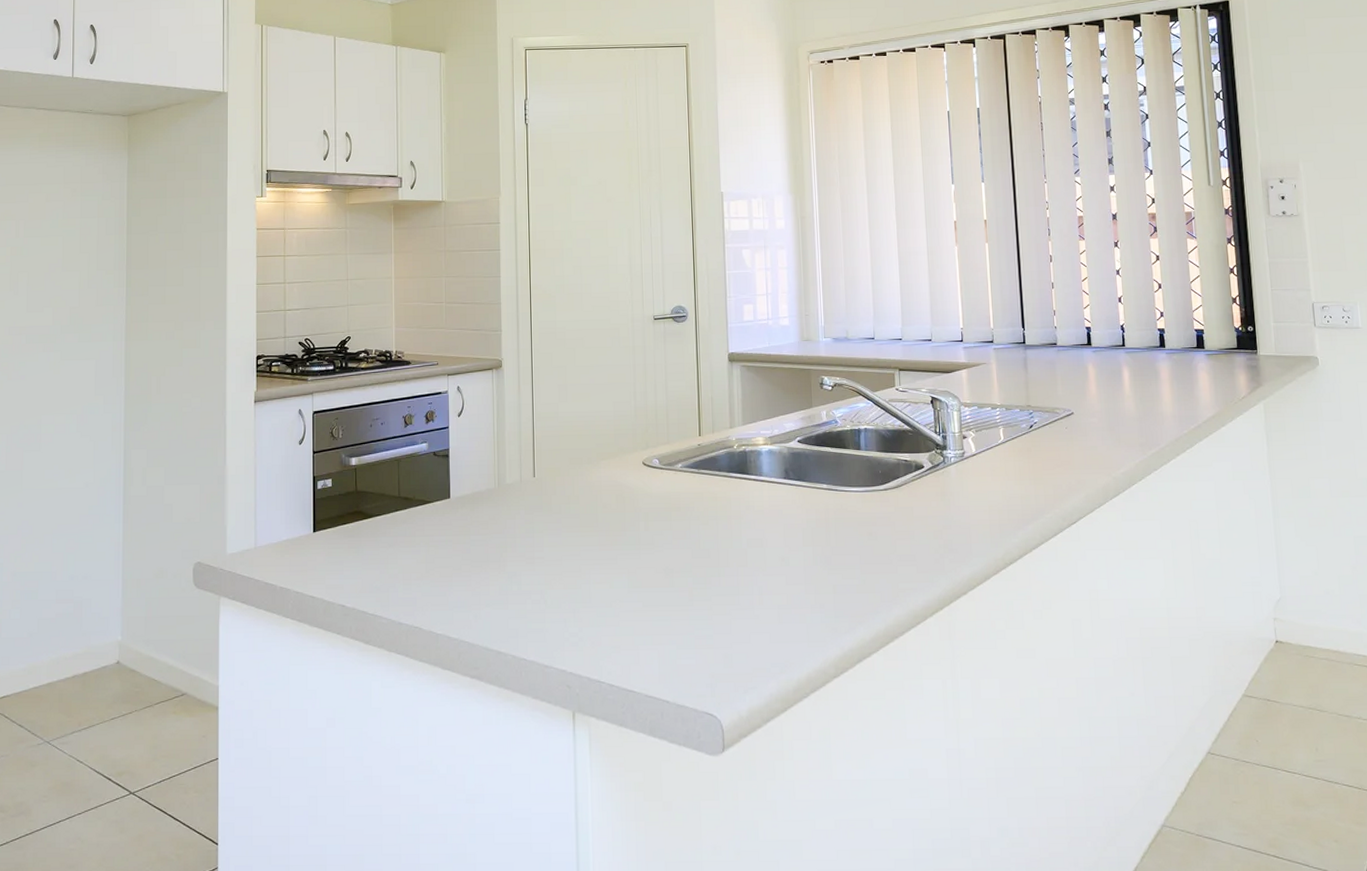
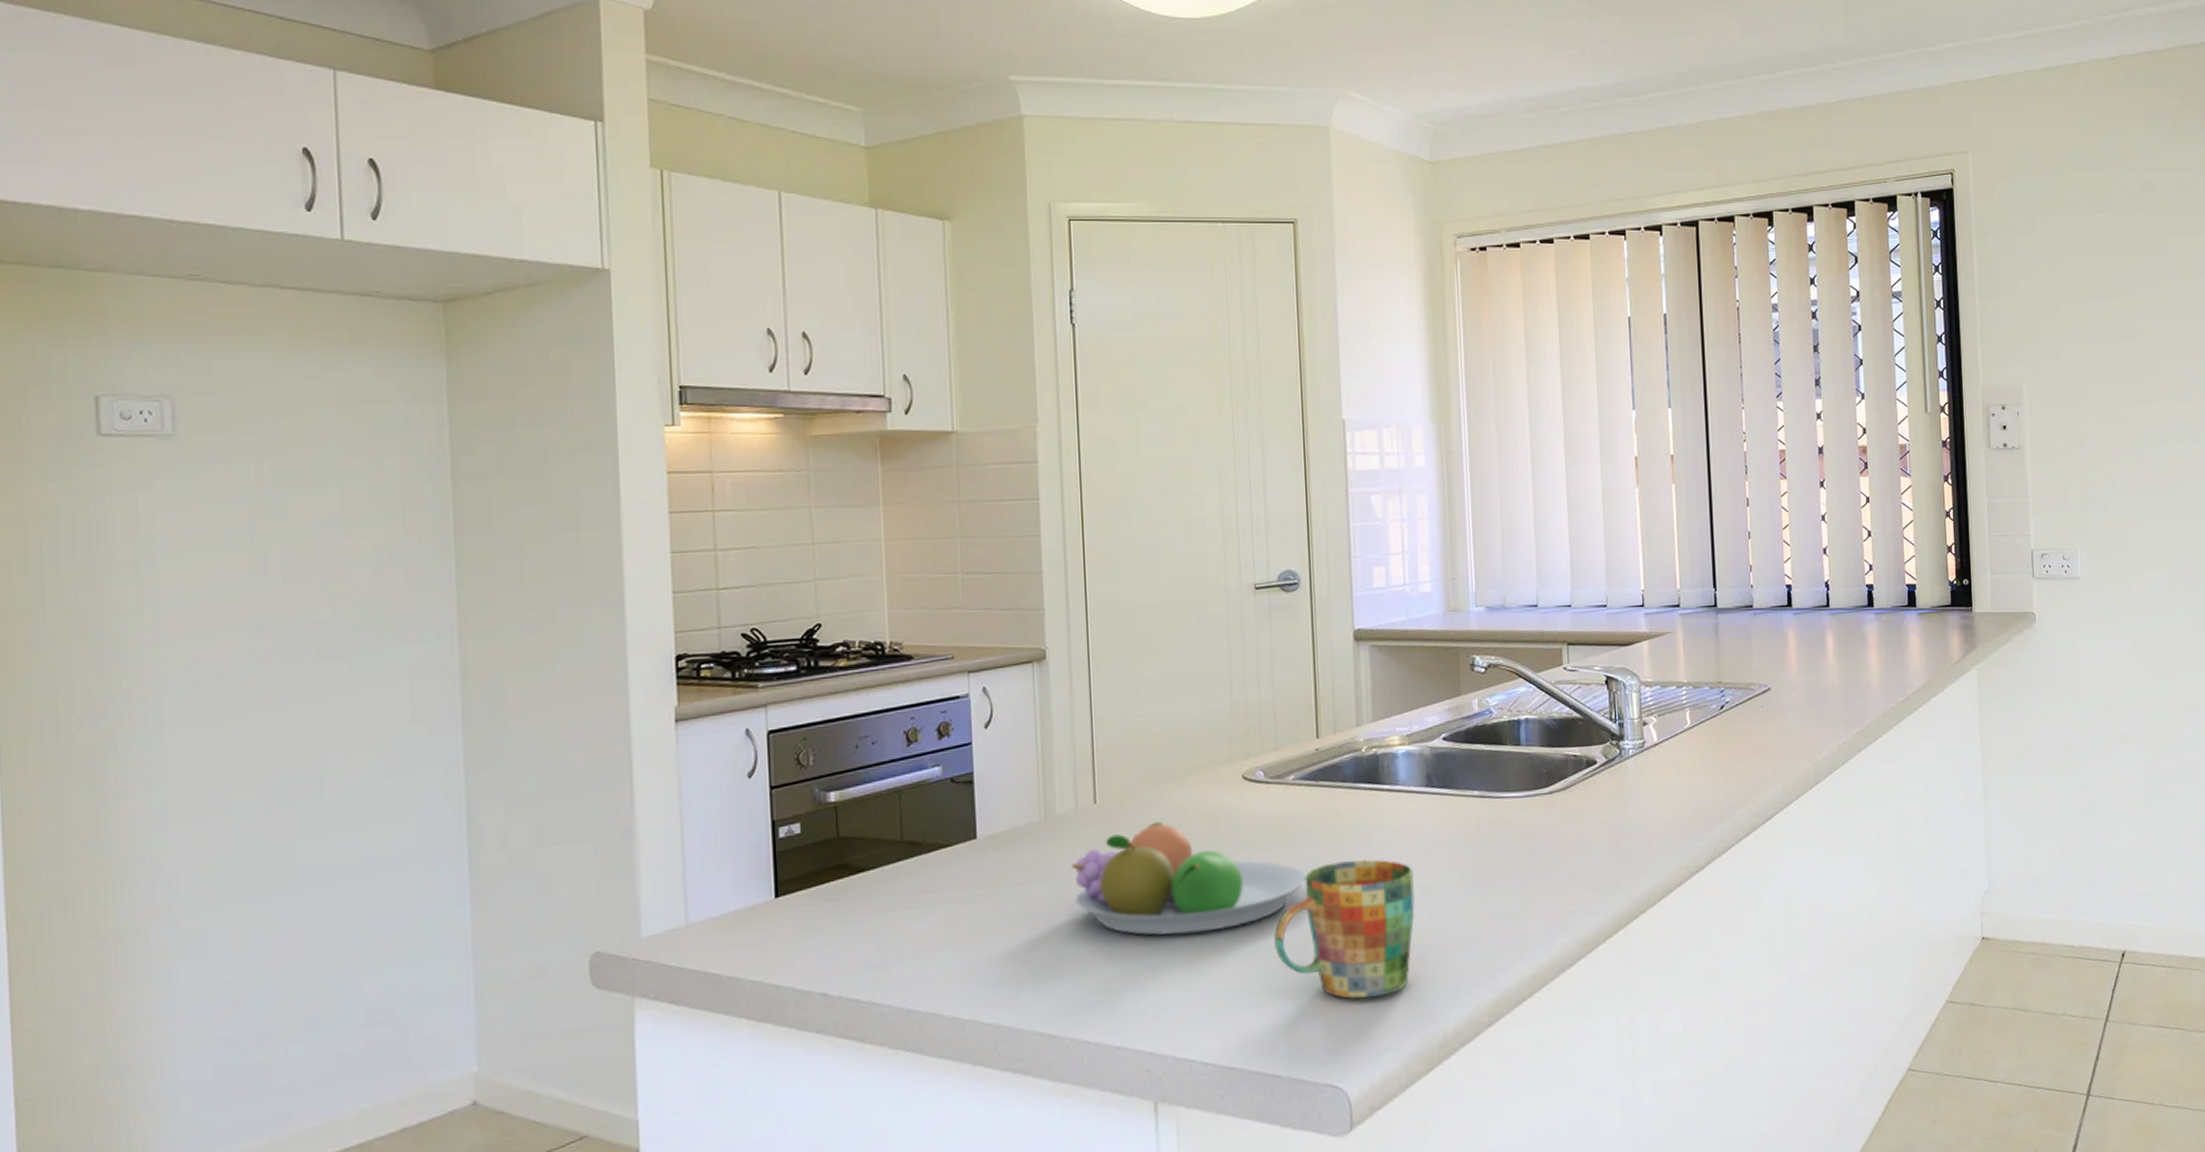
fruit bowl: none [516,494,690,582] -> present [1071,821,1306,935]
mug: none [665,533,775,645] -> present [1274,858,1415,1000]

